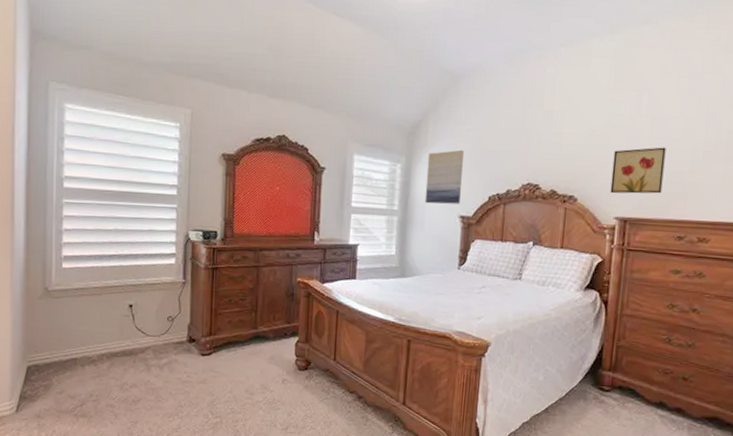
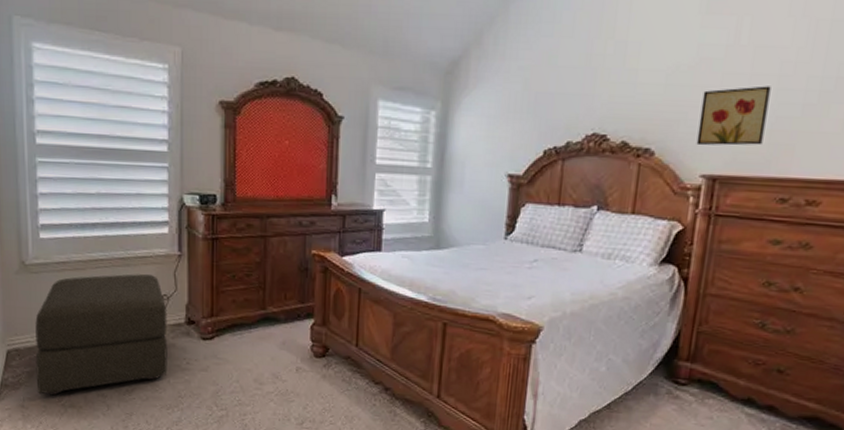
ottoman: none [52,298,172,406] -> present [35,274,168,396]
wall art: present [424,149,465,204] -> none [464,92,515,161]

